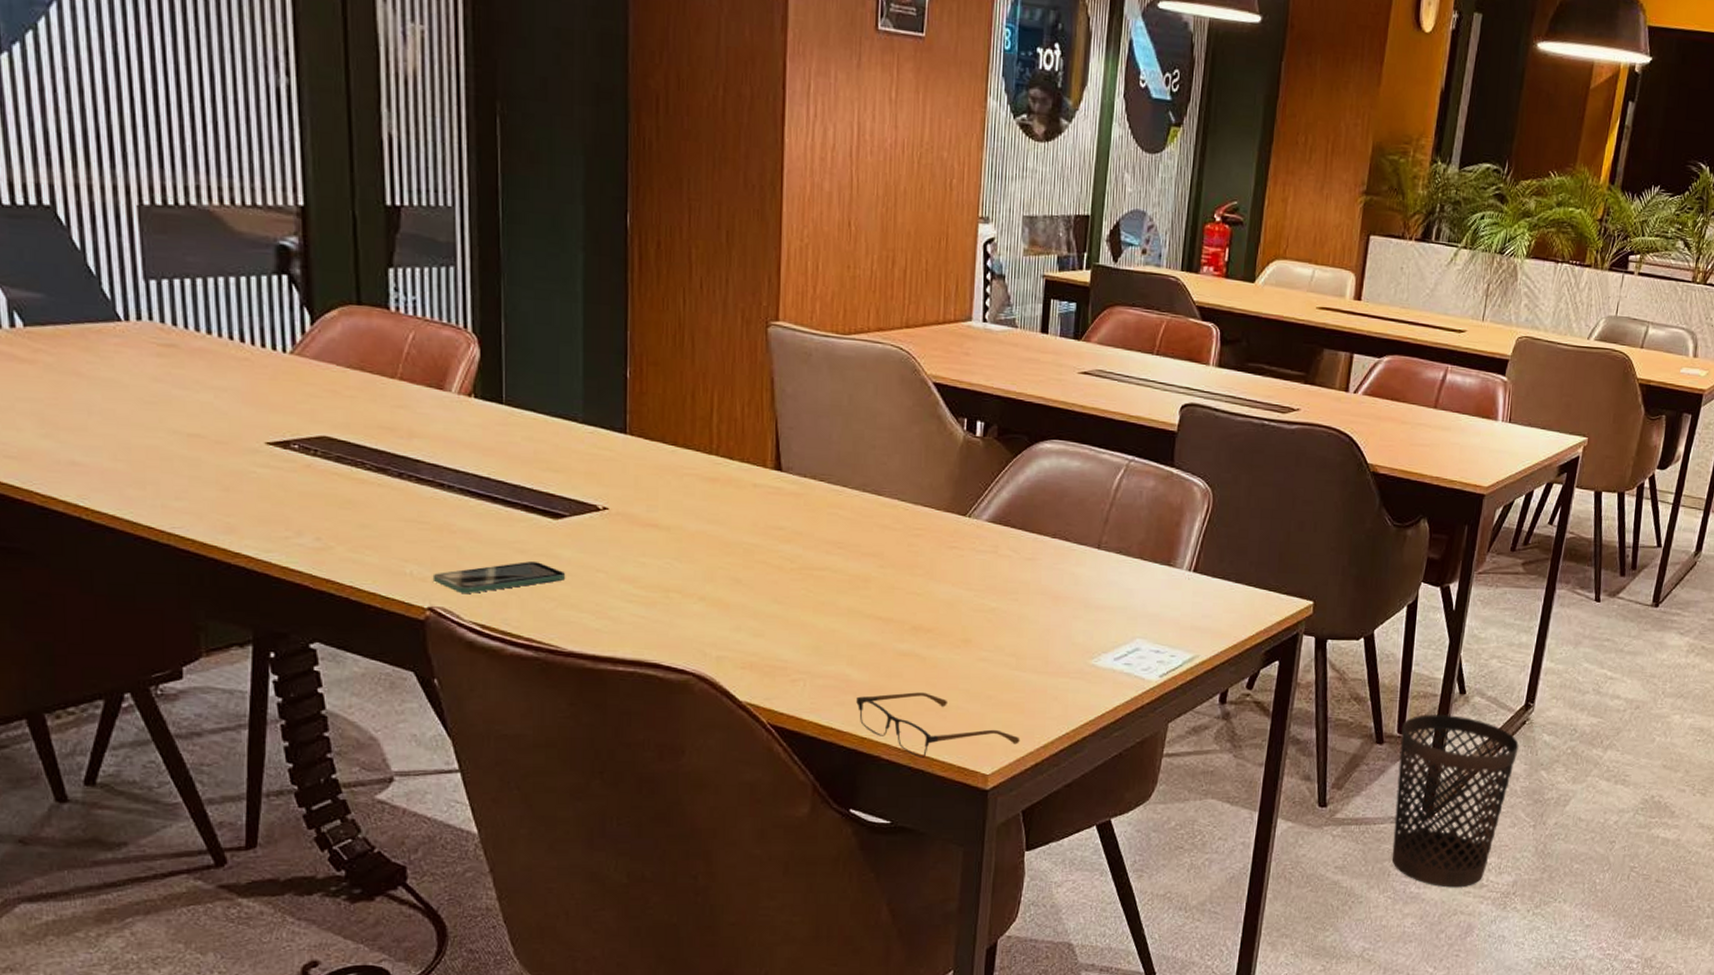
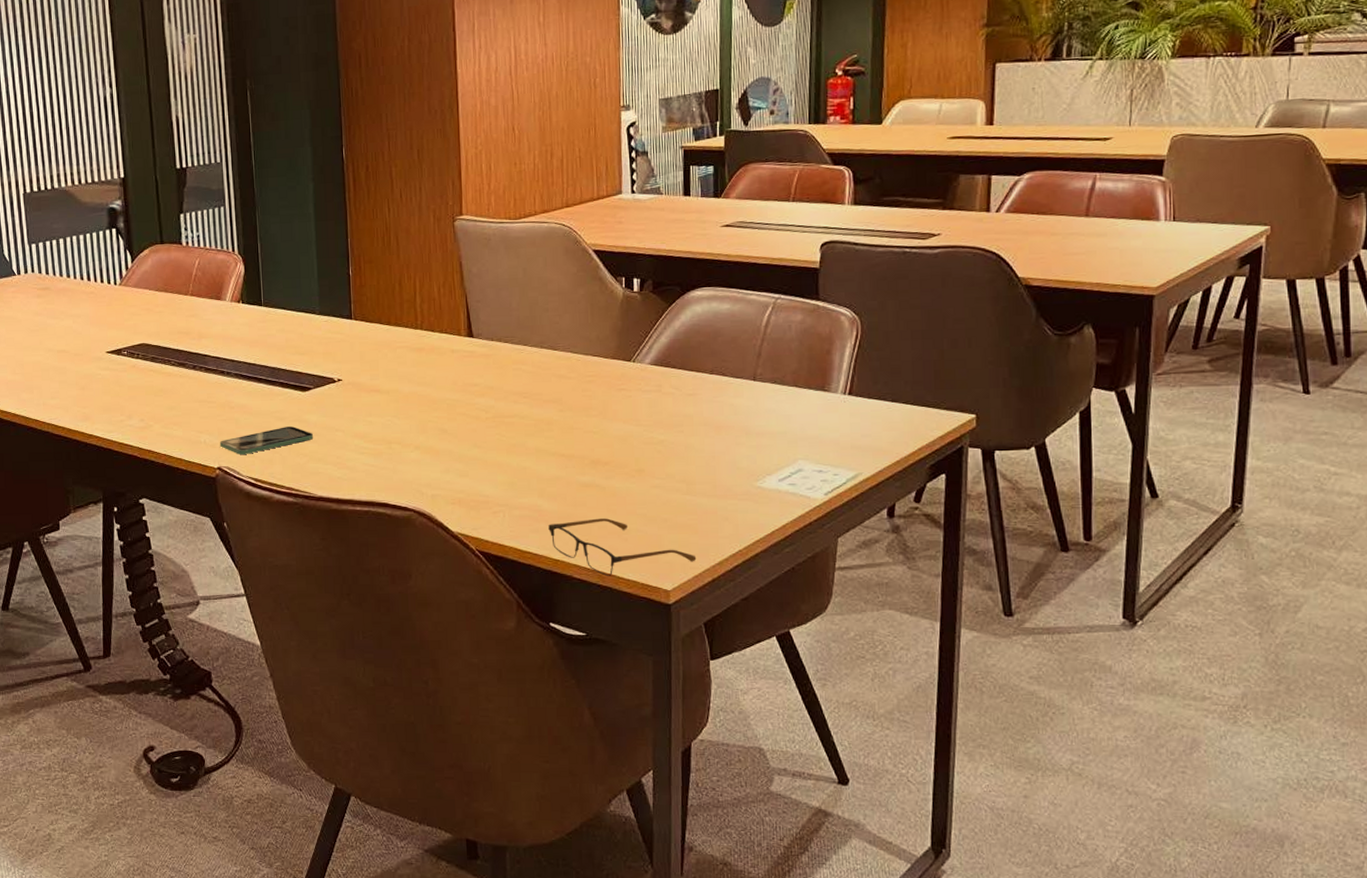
trash bin: present [1392,714,1519,888] -> none [1088,520,1230,700]

